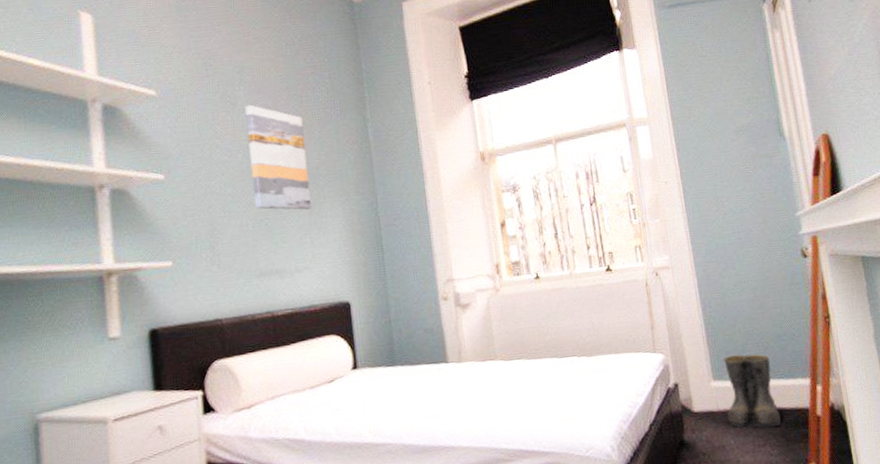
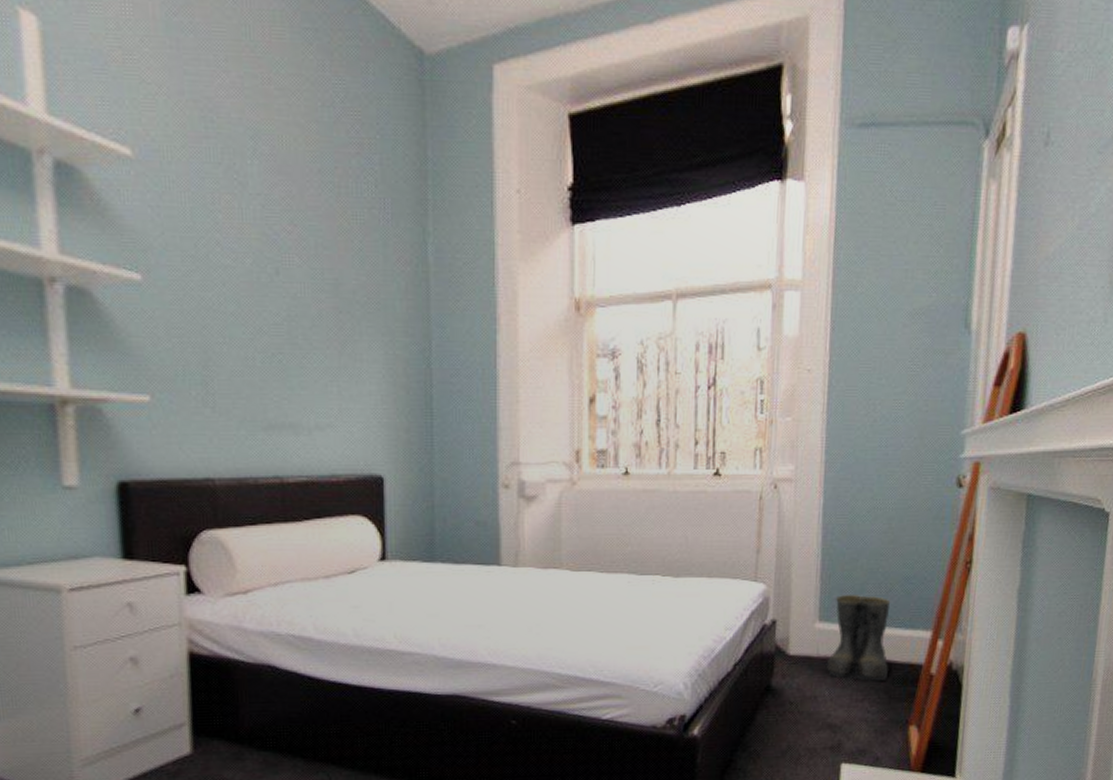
wall art: present [245,104,312,210] -> none [258,188,342,348]

